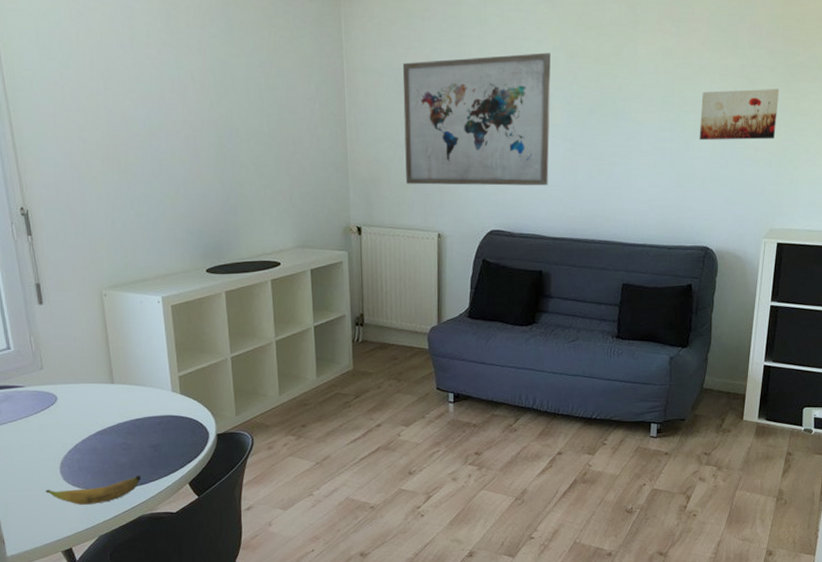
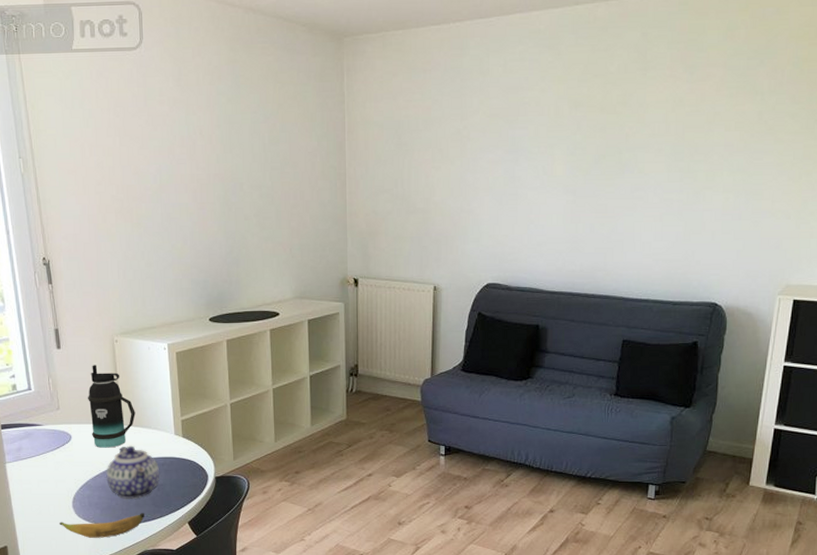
bottle: none [75,321,128,409] -> present [88,365,136,448]
teapot: none [97,405,156,462] -> present [106,446,159,500]
wall art: present [402,53,551,186] -> none [403,102,554,239]
wall art: present [699,89,780,141] -> none [710,136,802,192]

